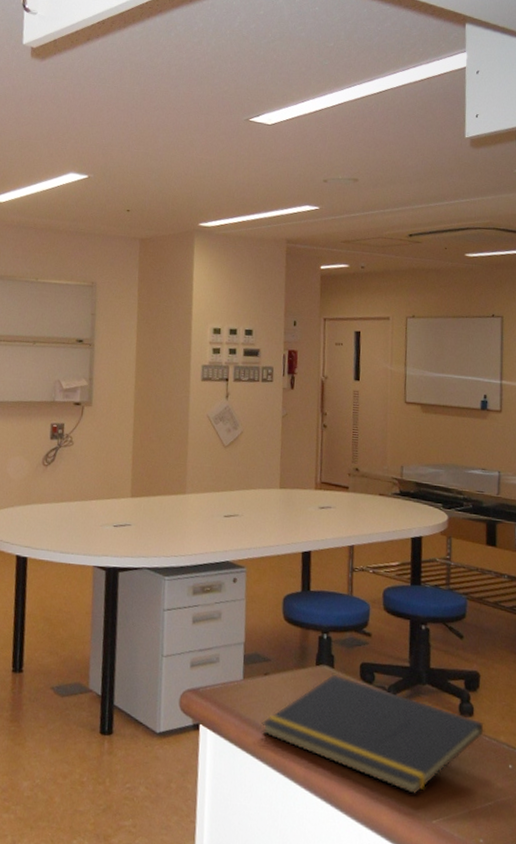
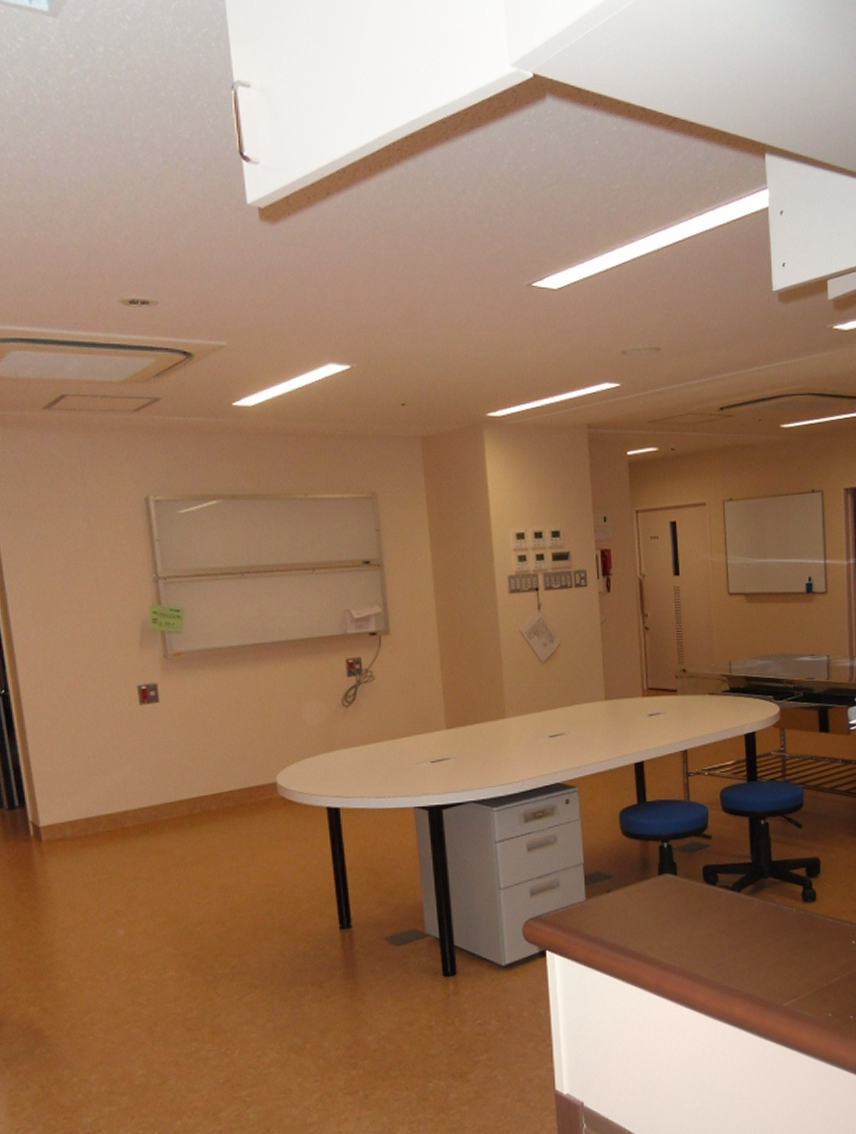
notepad: present [262,674,484,795] -> none [609,880,827,984]

